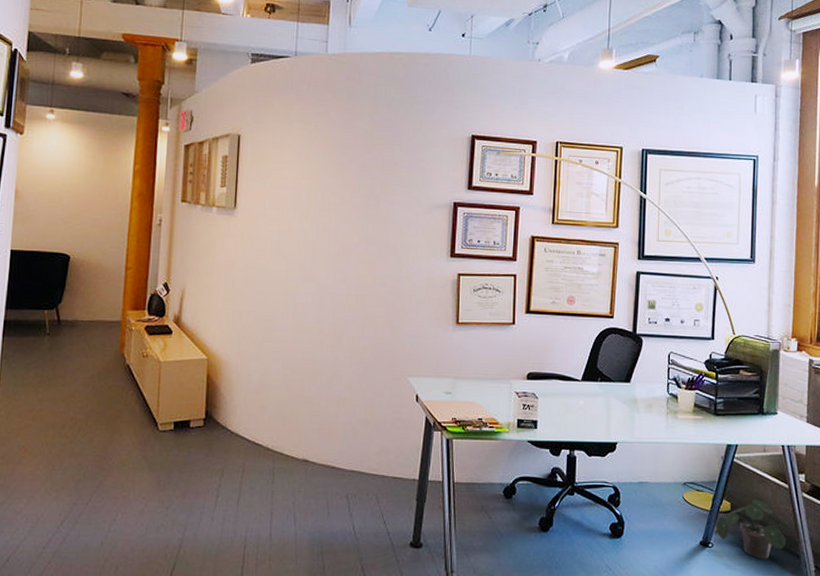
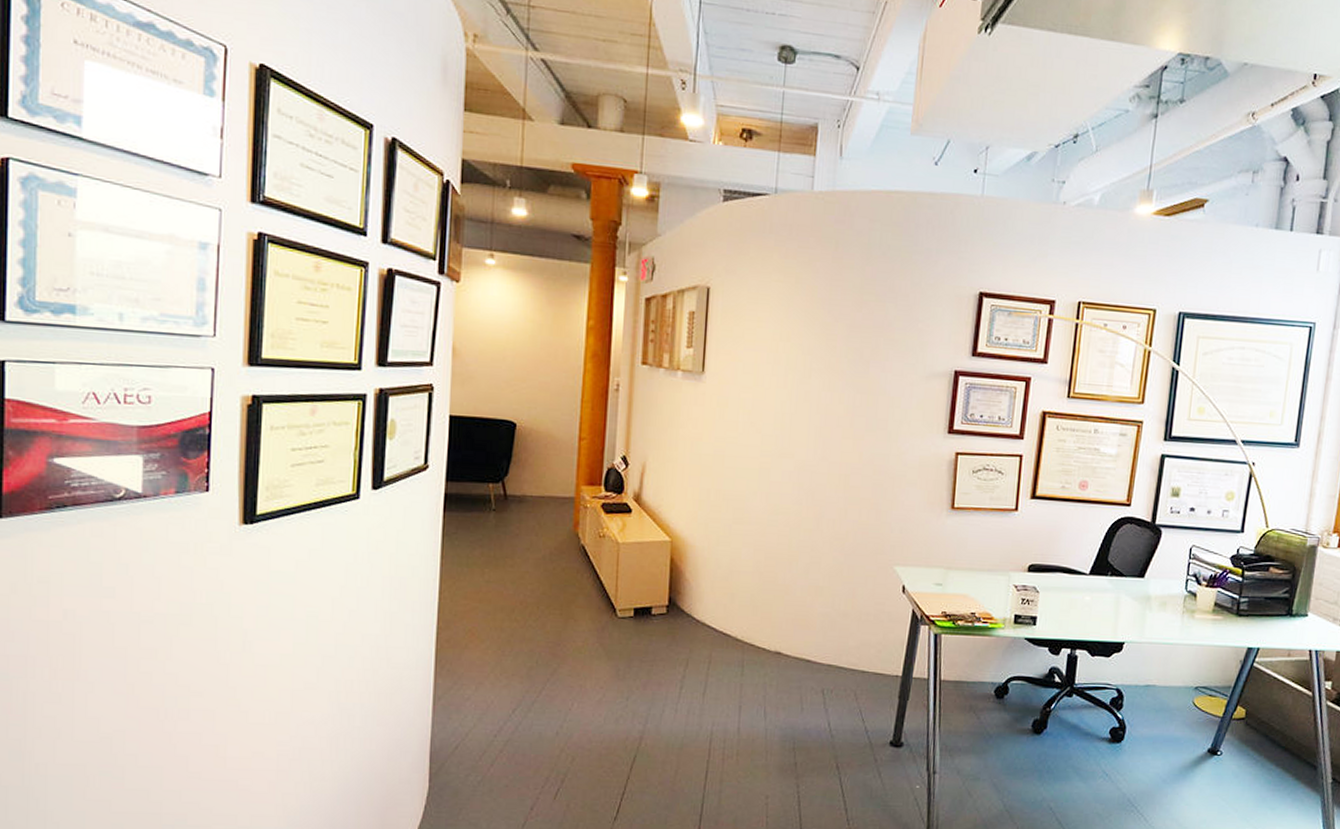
potted plant: present [715,499,795,559] -> none [1225,706,1315,770]

